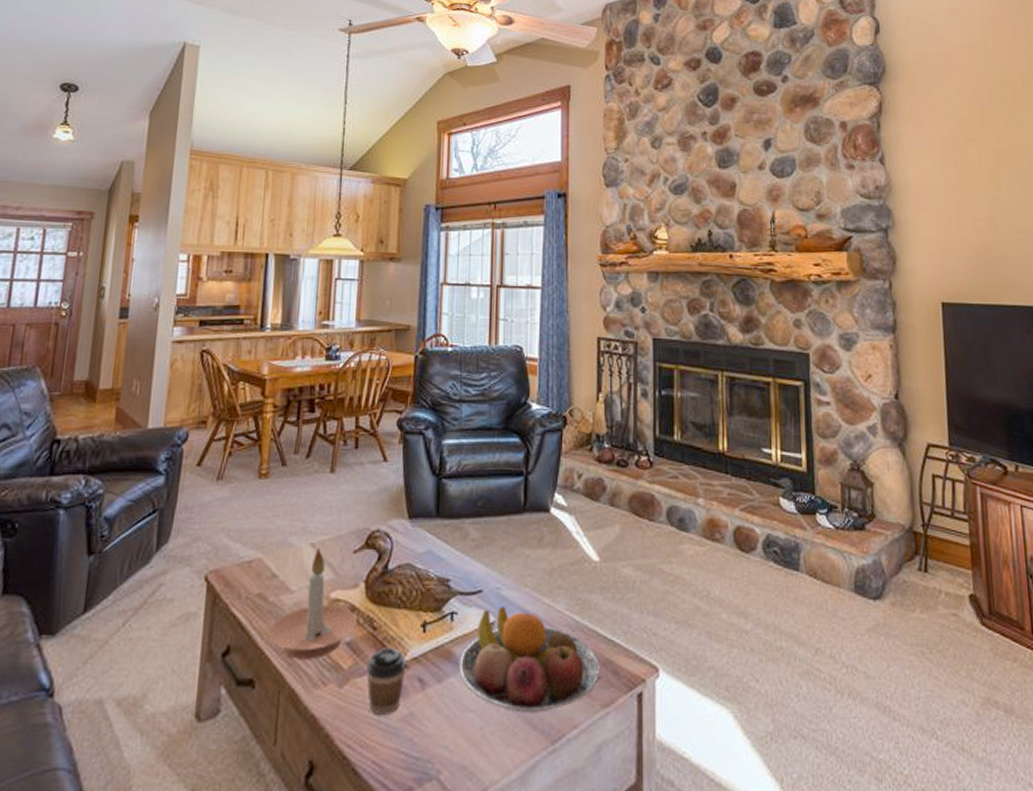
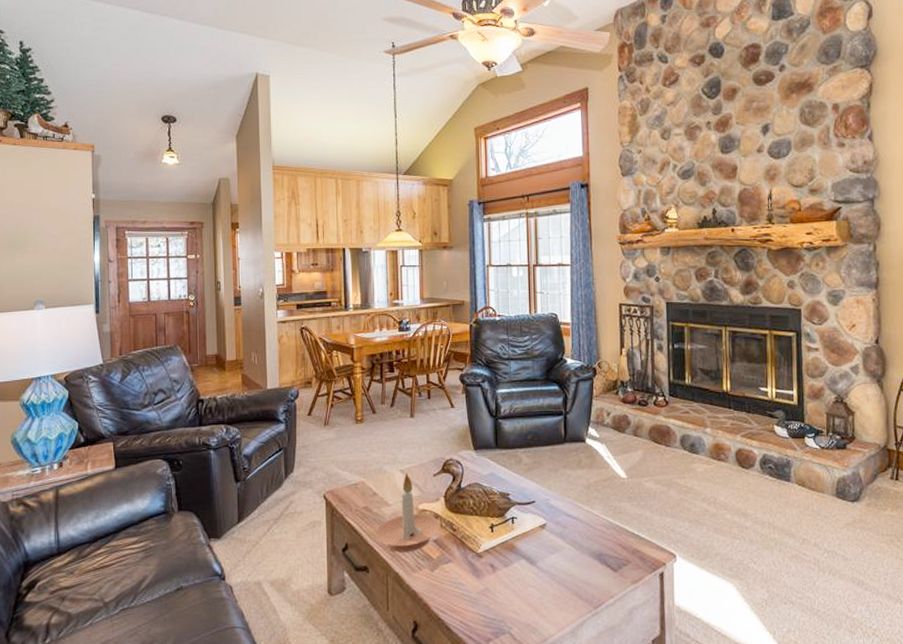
coffee cup: present [366,648,407,715] -> none [451,543,480,590]
fruit bowl: present [459,606,599,713] -> none [520,512,629,587]

